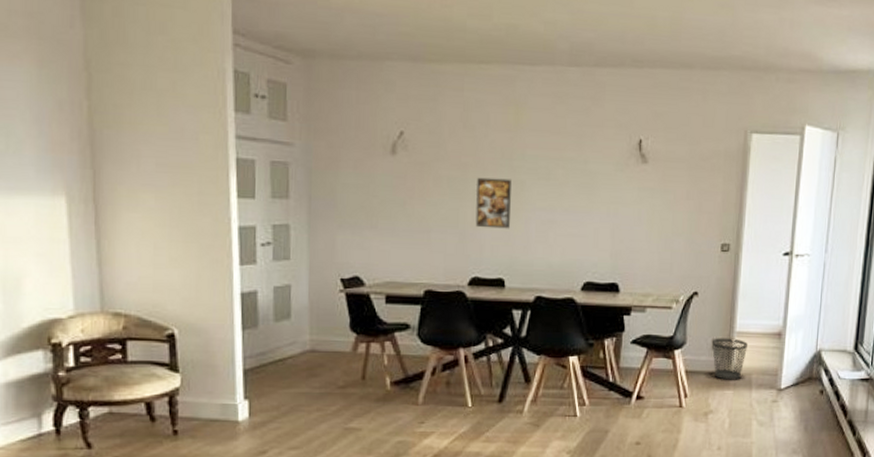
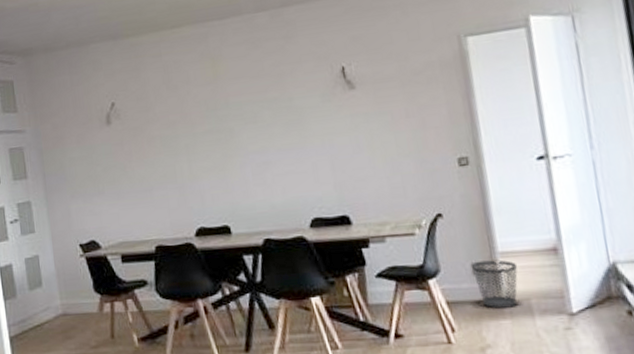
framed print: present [475,177,512,229] -> none [187,128,227,180]

